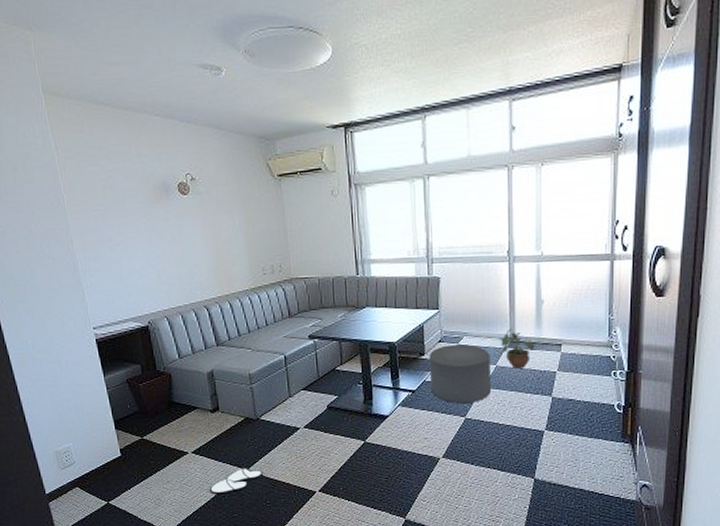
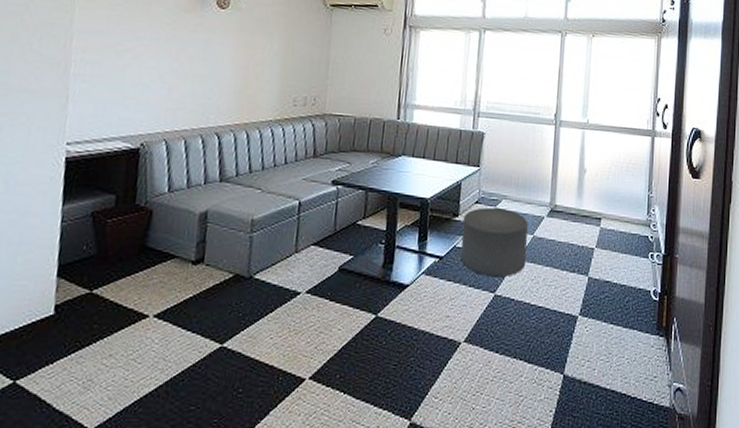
slippers: present [210,468,263,495] -> none [165,341,242,378]
potted plant: present [500,328,535,369] -> none [539,195,575,241]

